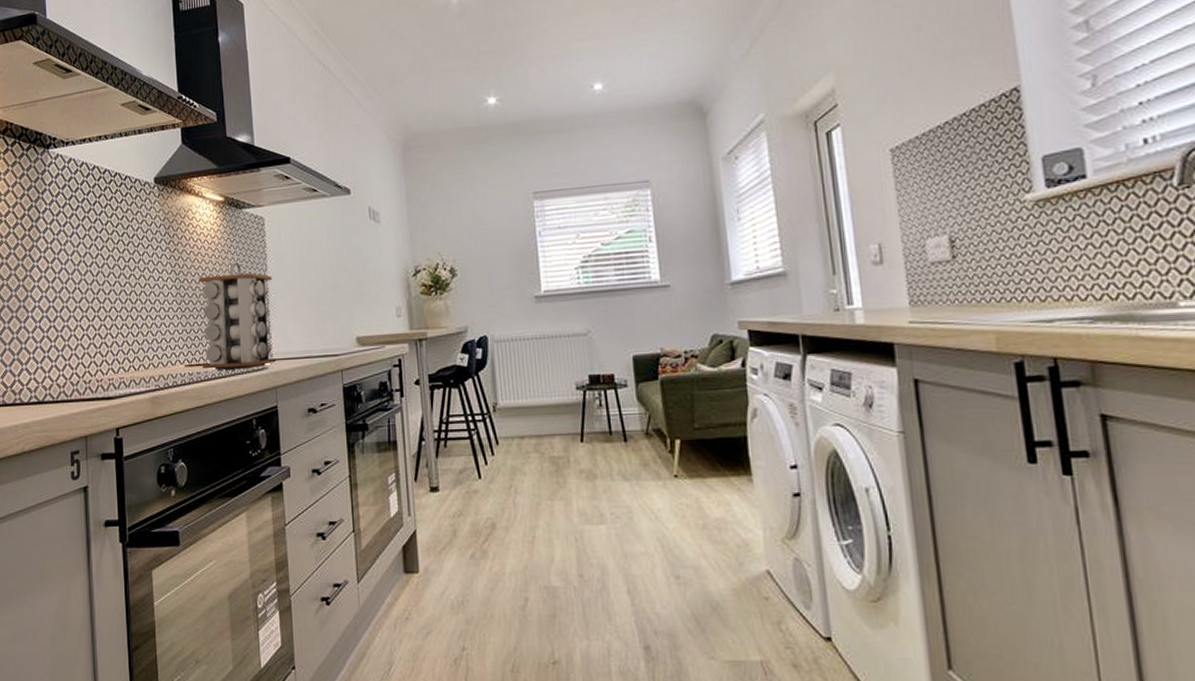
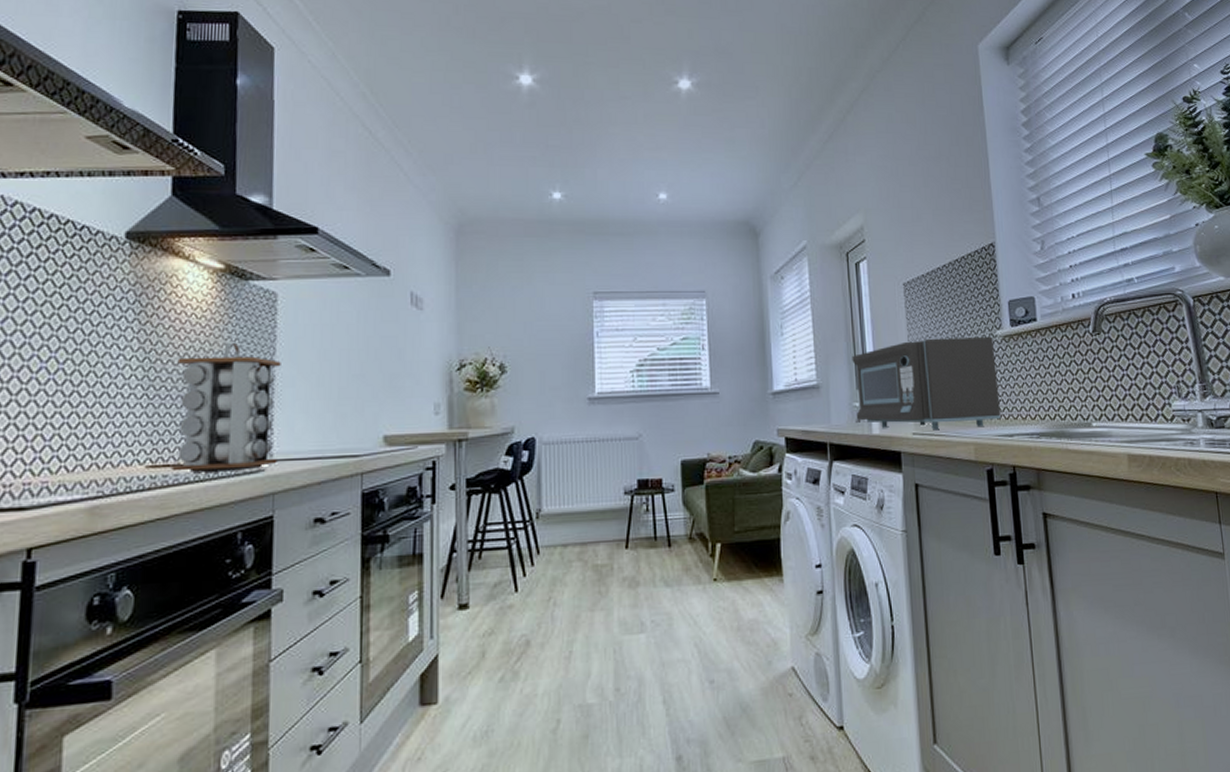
microwave: none [825,202,1034,318] -> present [852,336,1001,430]

